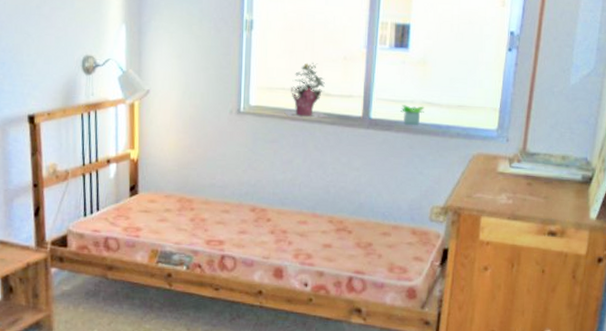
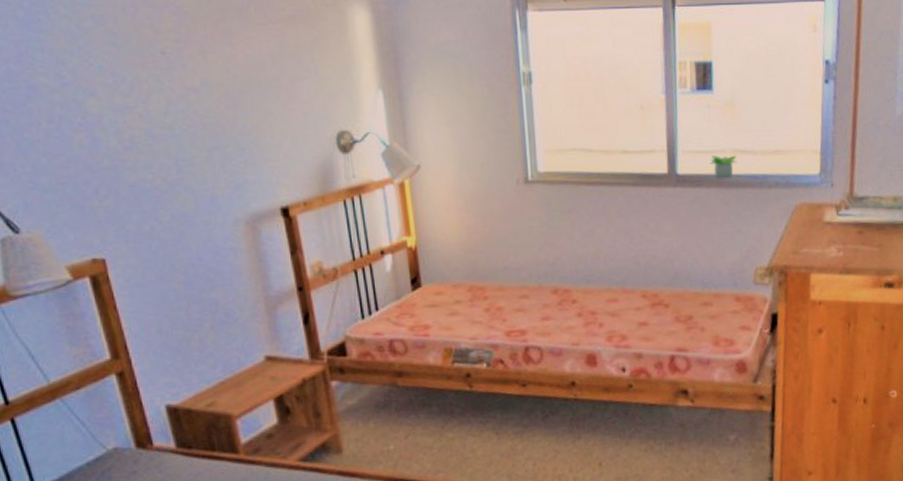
potted flower: present [284,62,330,119] -> none [579,115,631,182]

